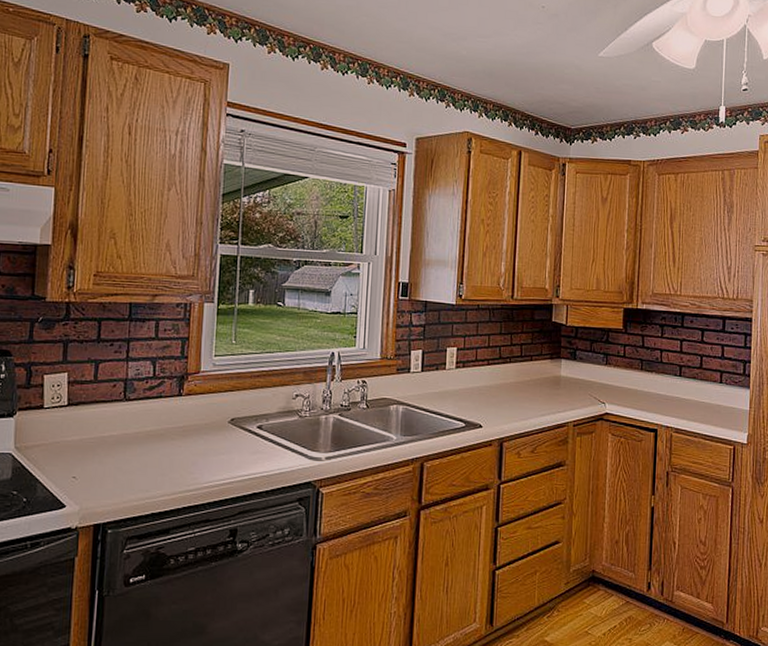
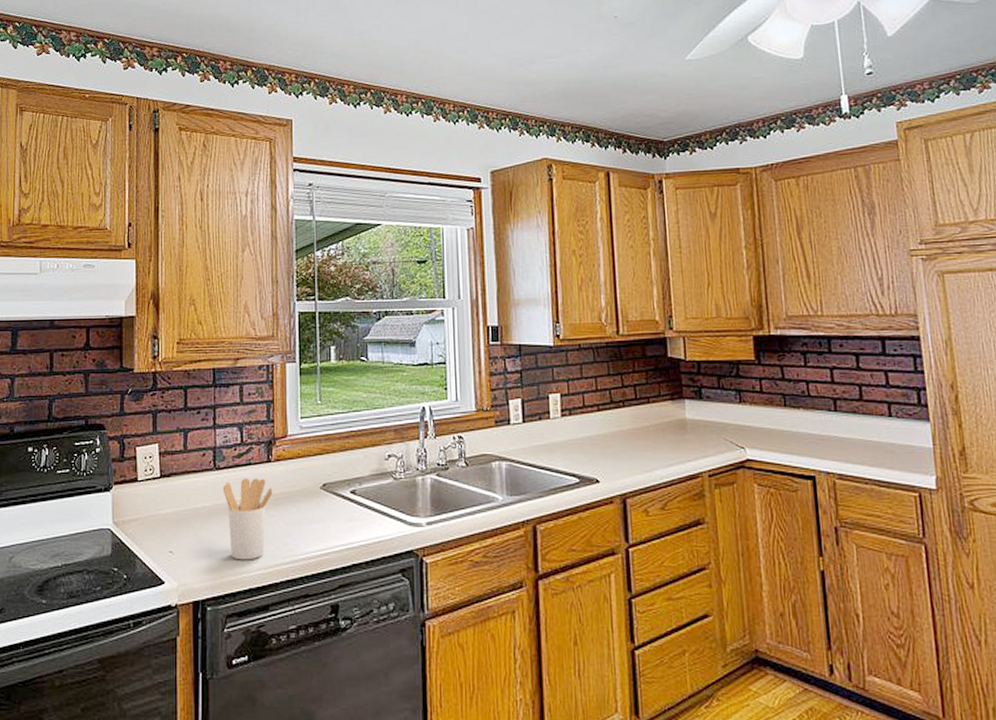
utensil holder: none [131,410,182,487] -> present [222,478,273,560]

